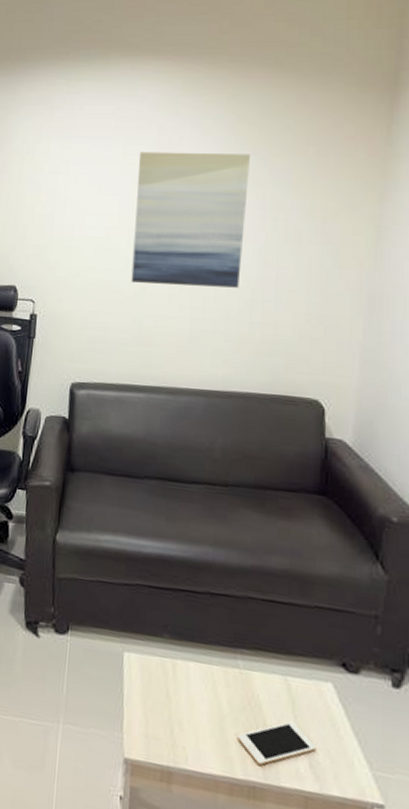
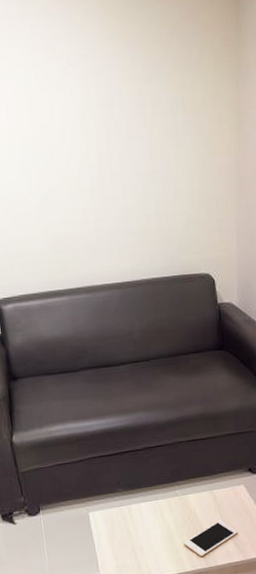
wall art: present [131,152,250,288] -> none [16,50,132,193]

